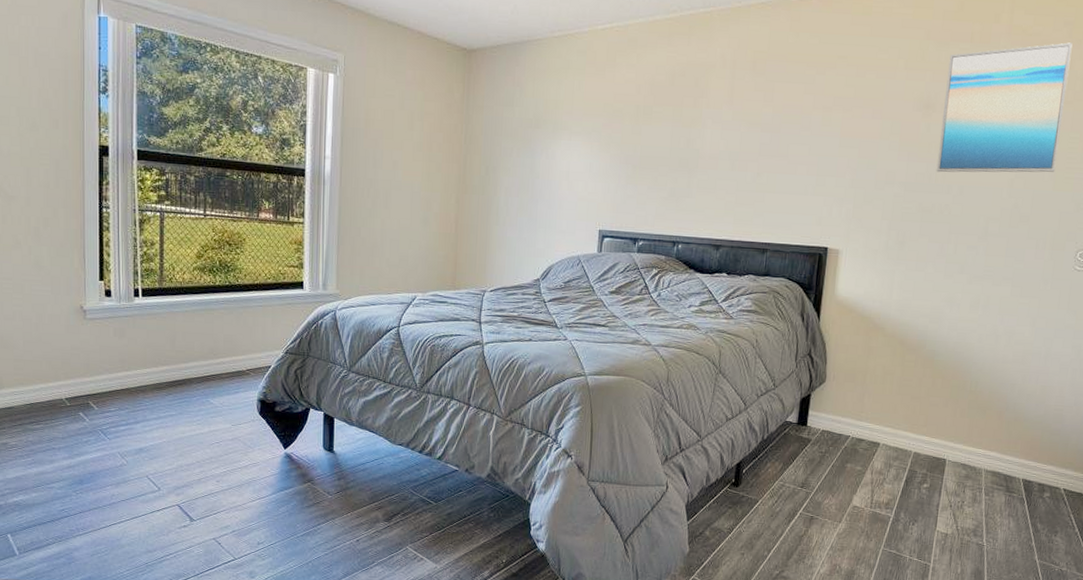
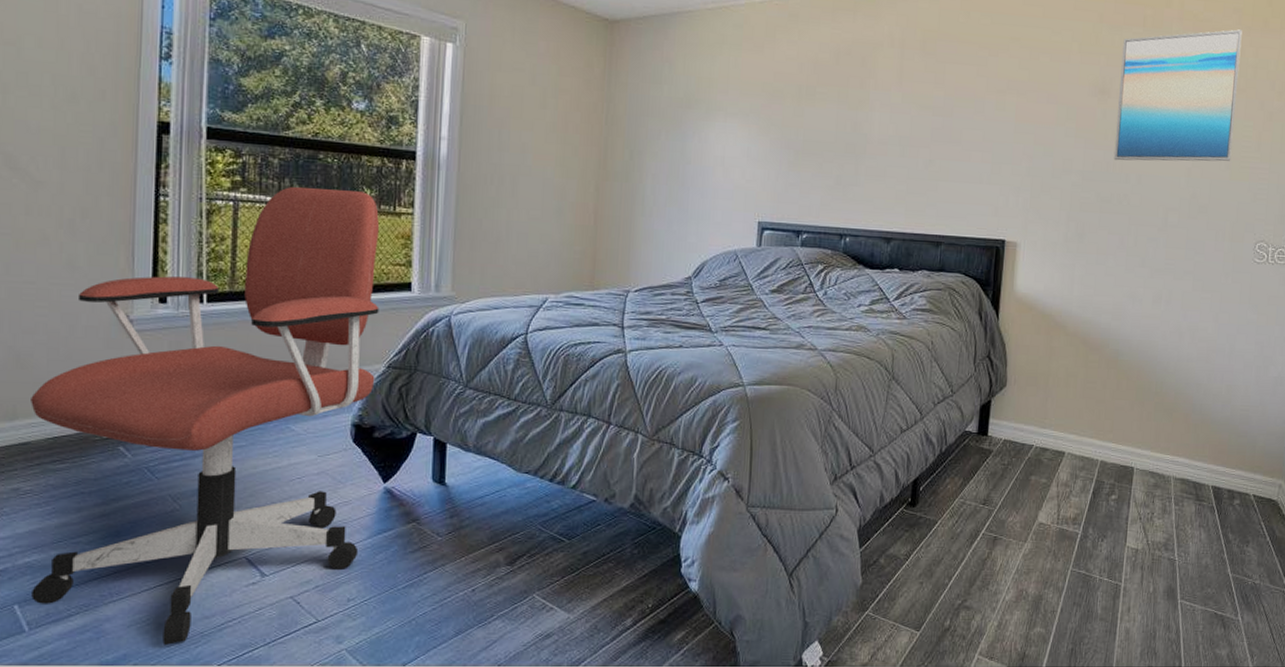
office chair: none [13,200,278,572] -> present [31,187,380,645]

